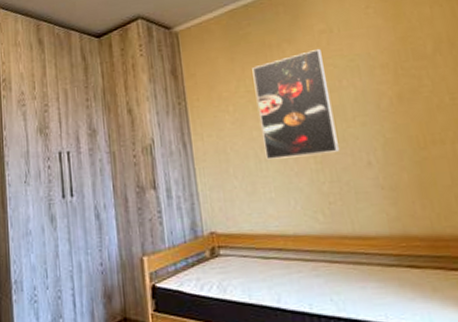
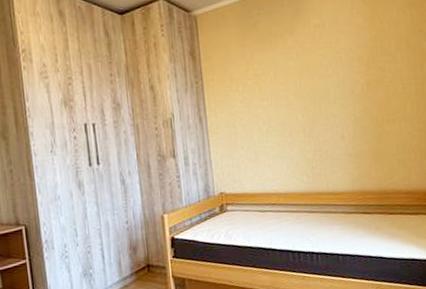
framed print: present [252,49,339,160] -> none [259,41,322,133]

